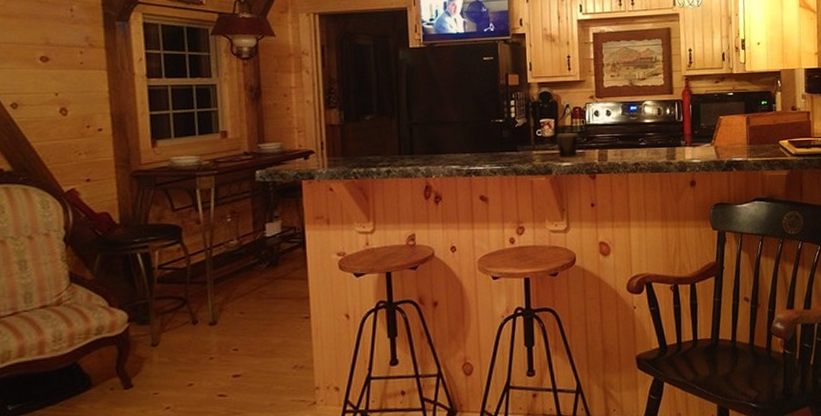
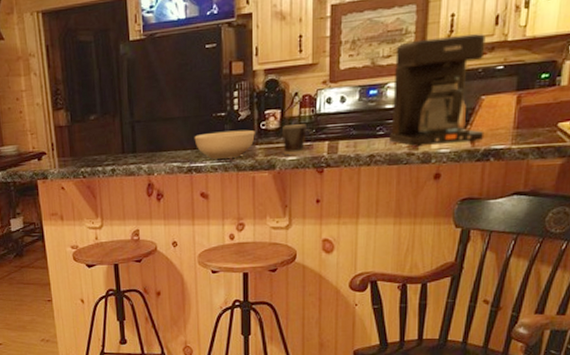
bowl: none [473,136,533,163] -> present [194,129,256,159]
coffee maker: none [649,66,726,157] -> present [389,34,486,147]

